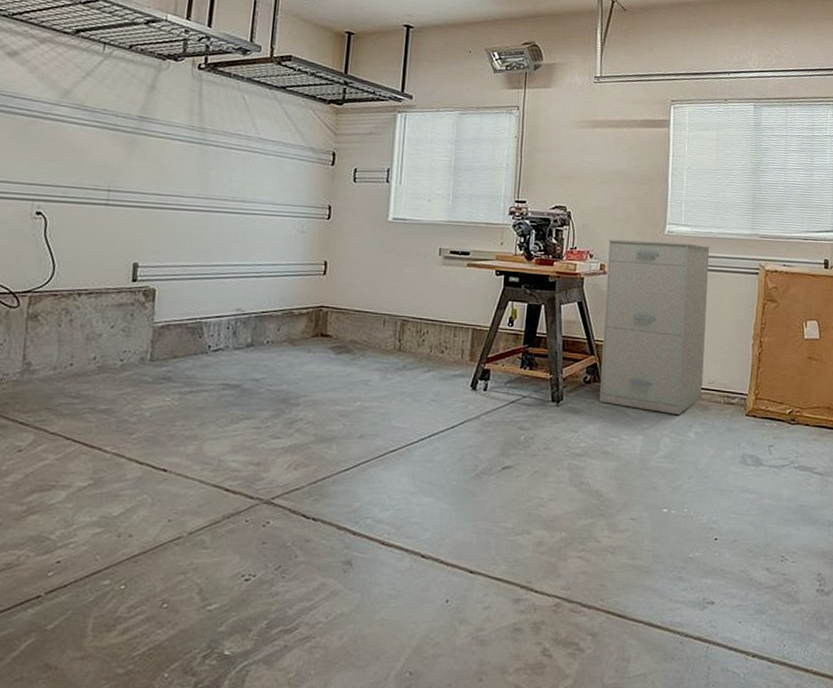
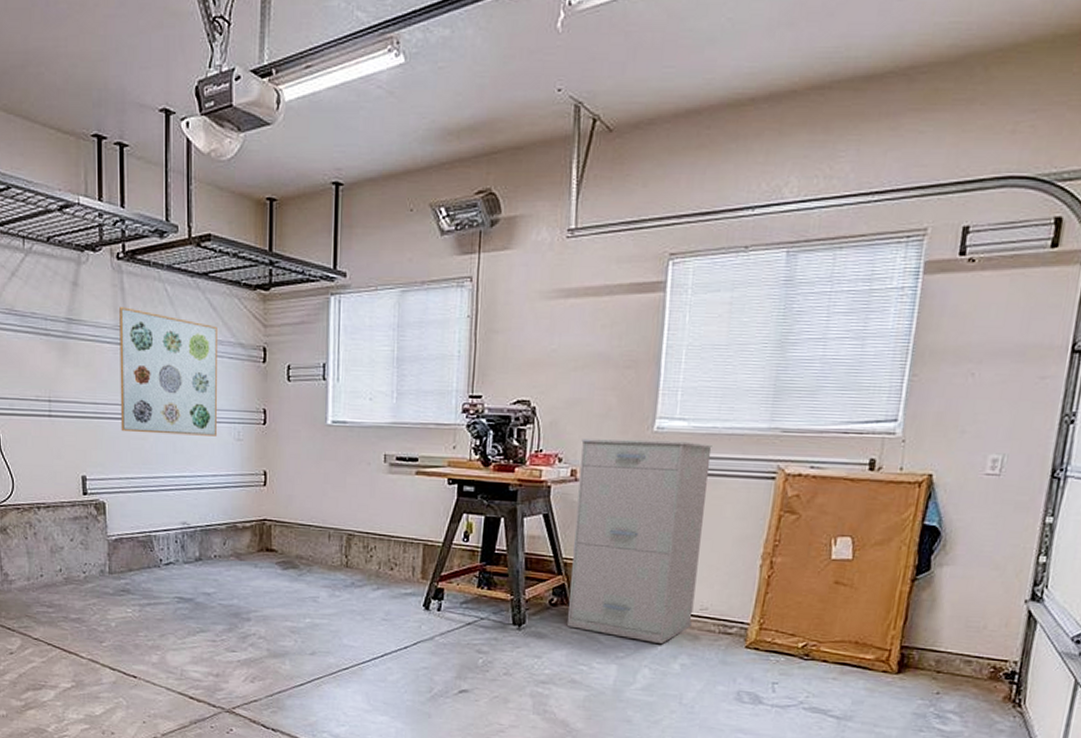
wall art: none [182,110,290,229] -> present [119,307,218,436]

